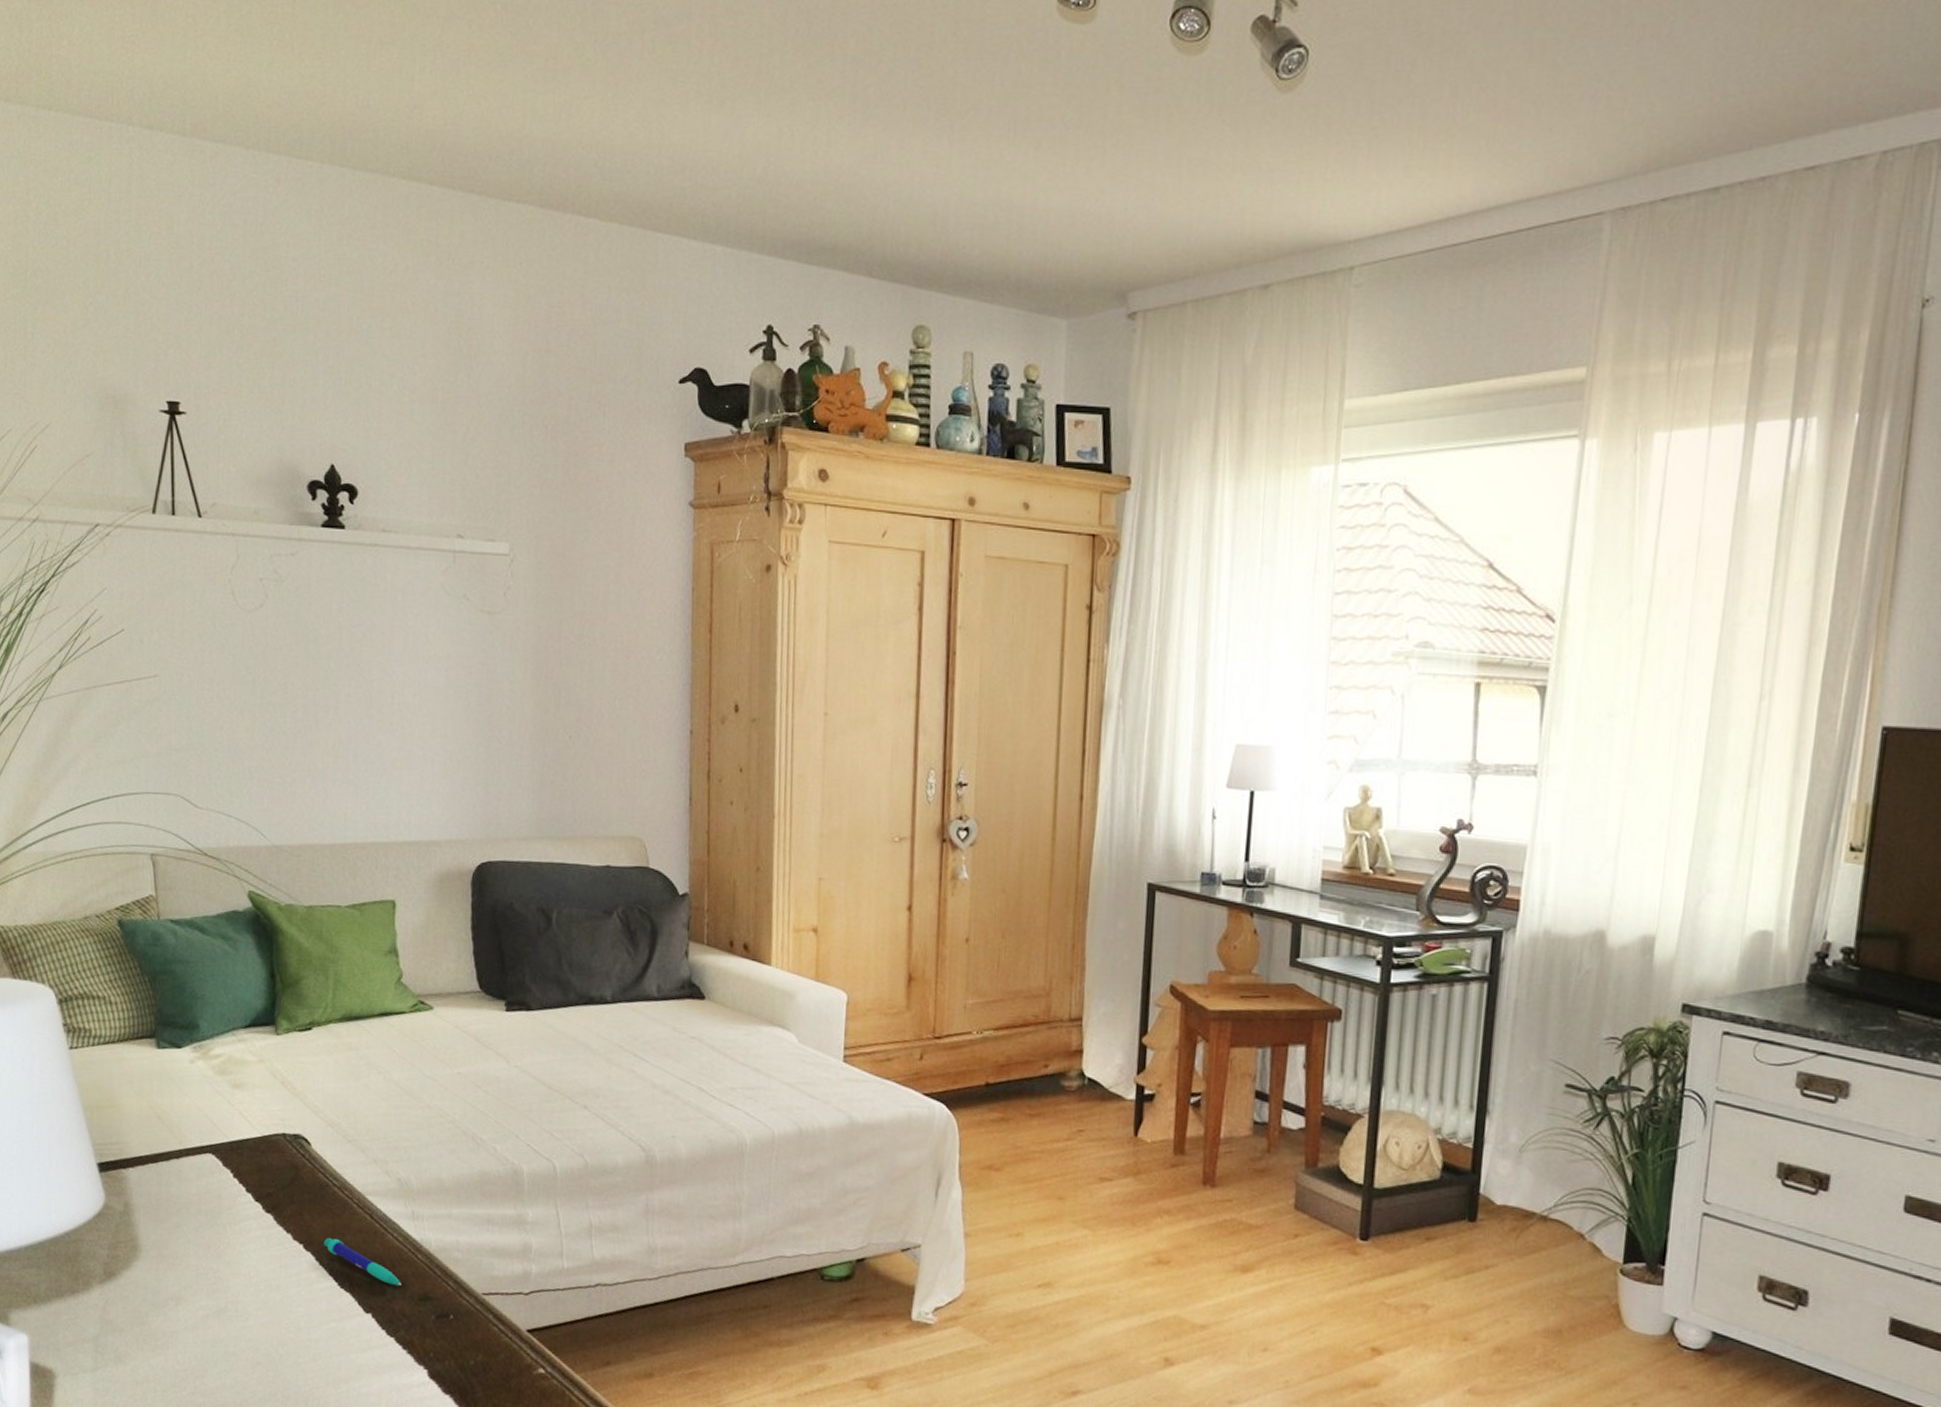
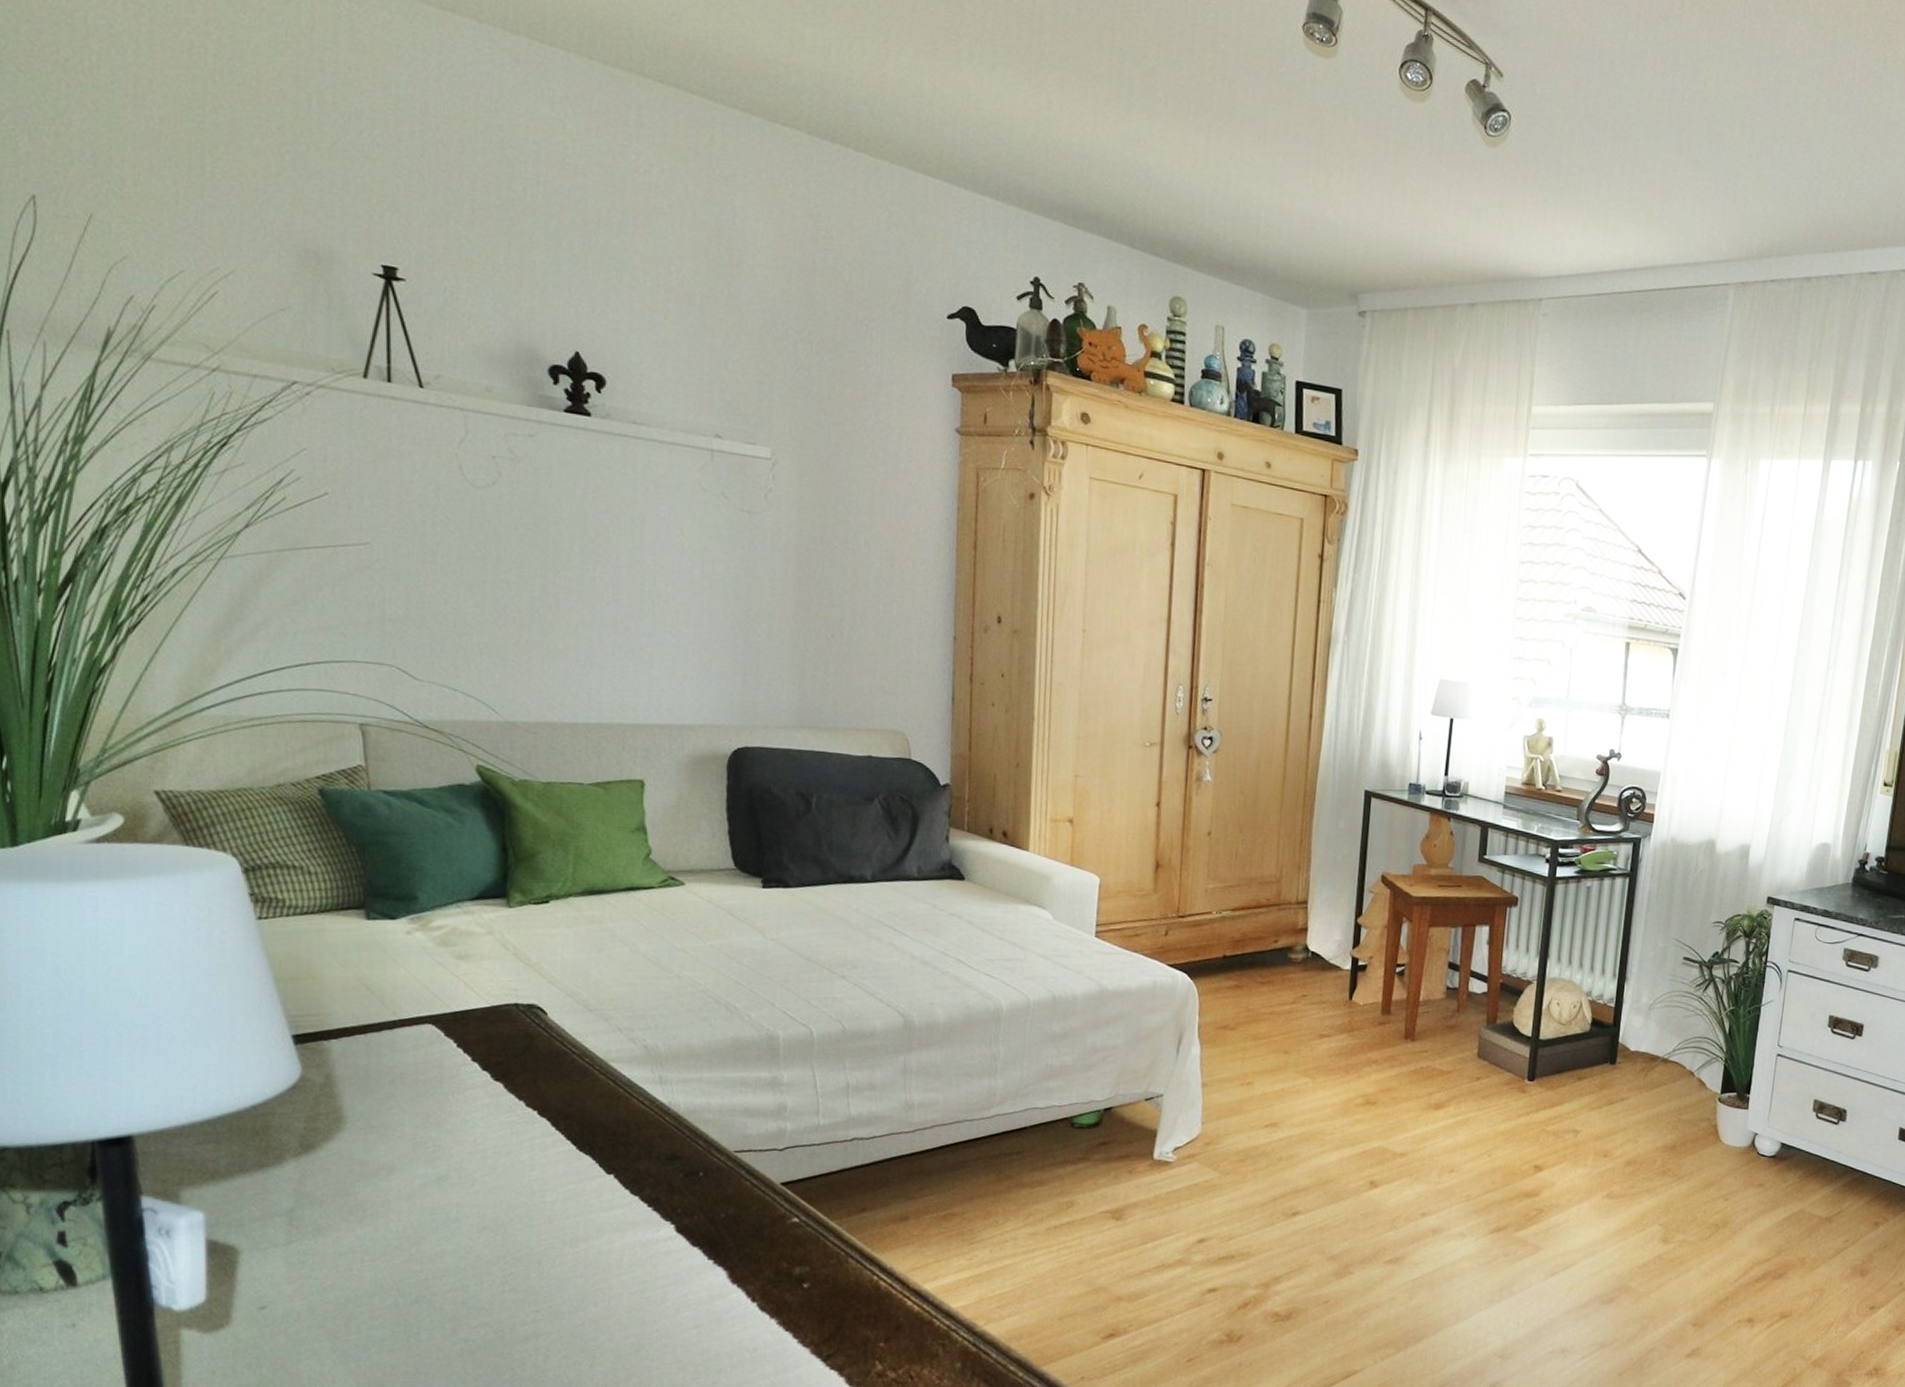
pen: present [324,1237,402,1286] -> none [561,1103,647,1148]

